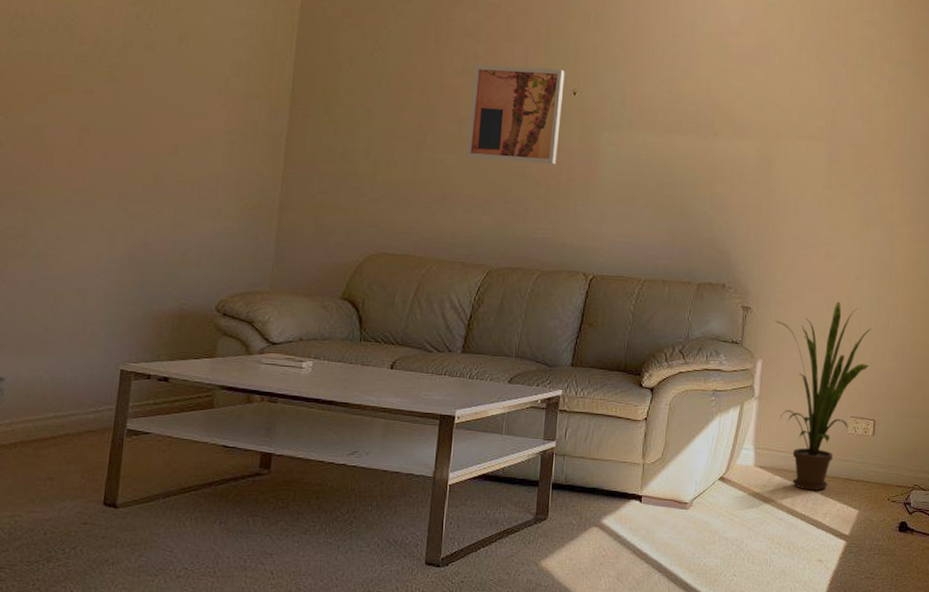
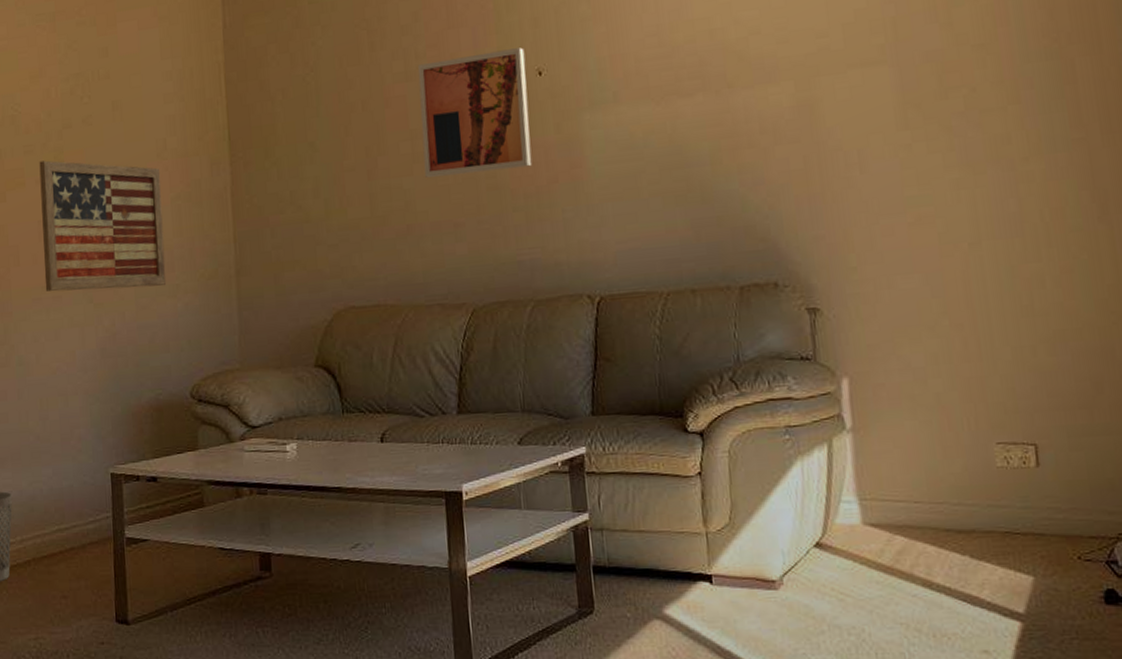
wall art: none [77,73,219,209] -> present [39,160,167,292]
house plant: present [774,302,872,491] -> none [857,282,1013,553]

